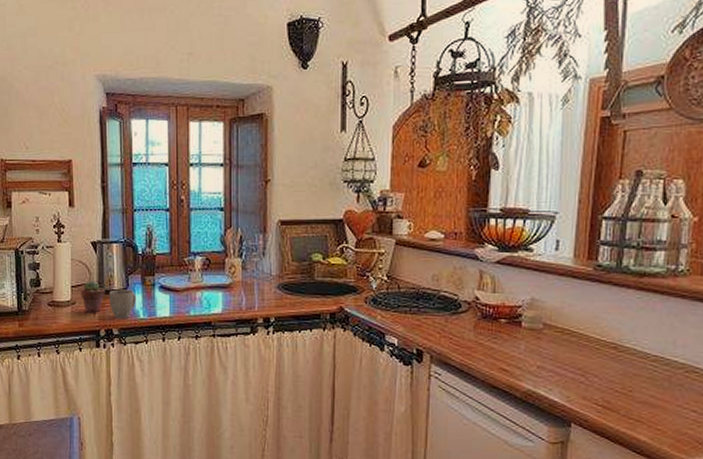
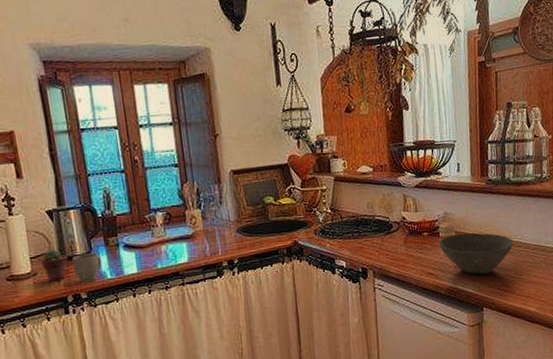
bowl: none [519,326,625,382] -> present [438,232,514,275]

